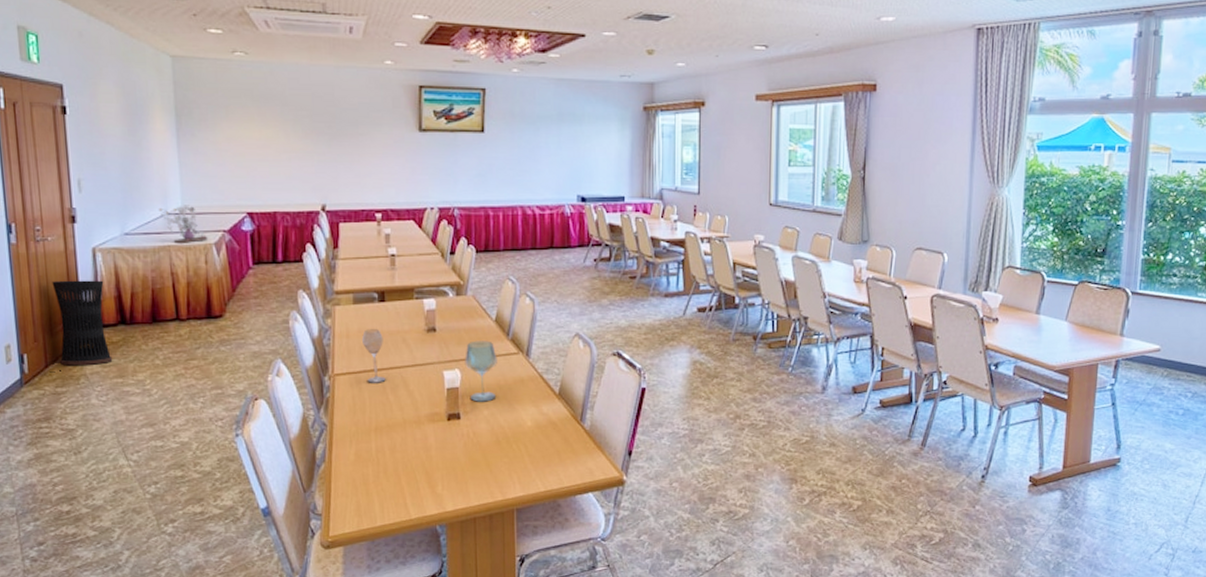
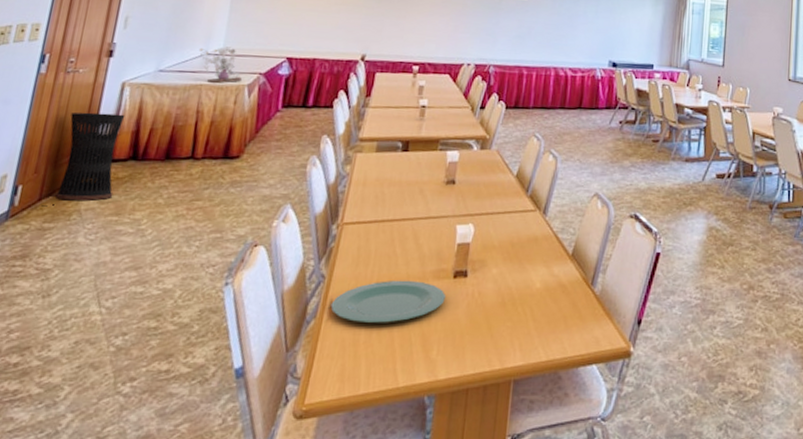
plate: none [337,424,444,465] -> present [330,280,447,324]
wineglass: present [362,329,386,383] -> none [376,178,401,235]
wine glass: present [465,340,497,402] -> none [479,195,514,260]

